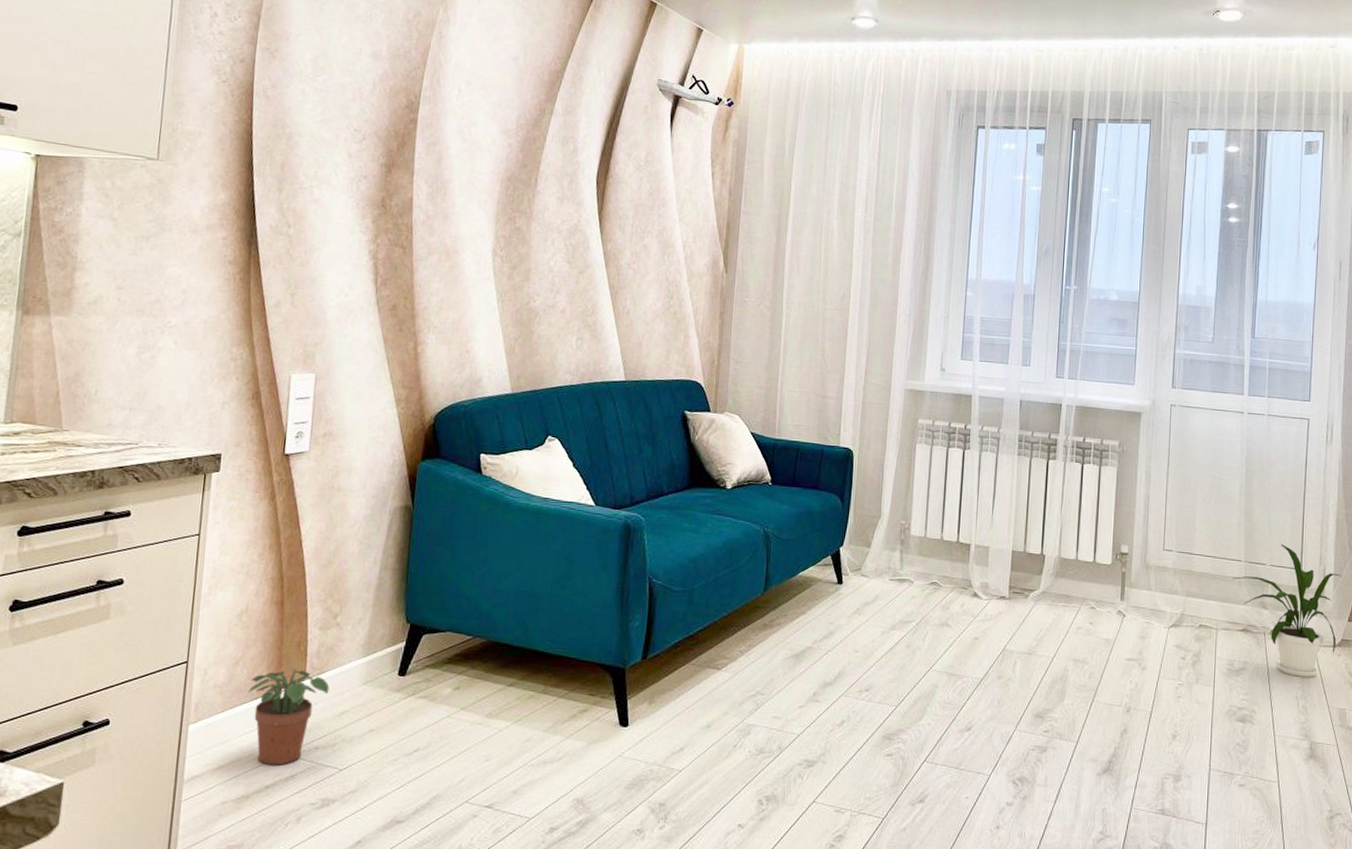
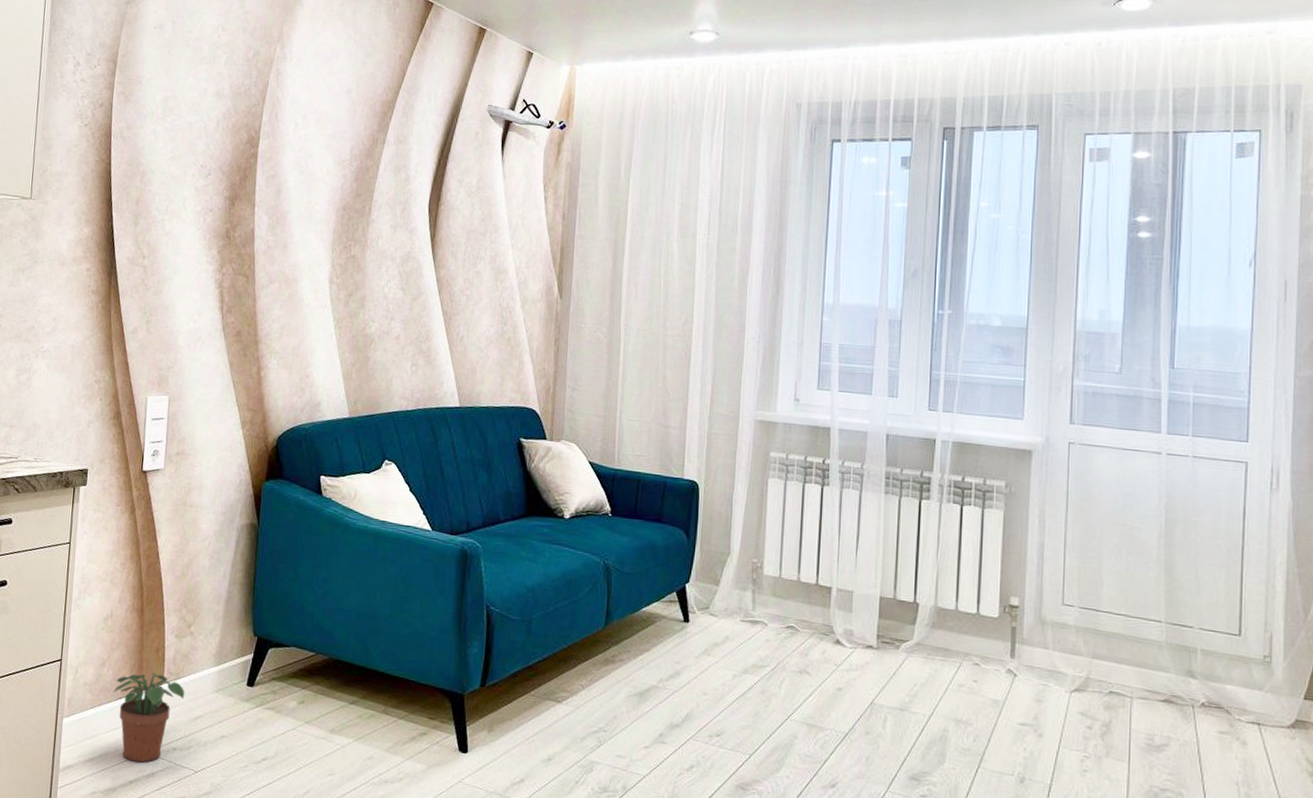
house plant: present [1233,544,1342,677] -> none [1151,605,1295,761]

